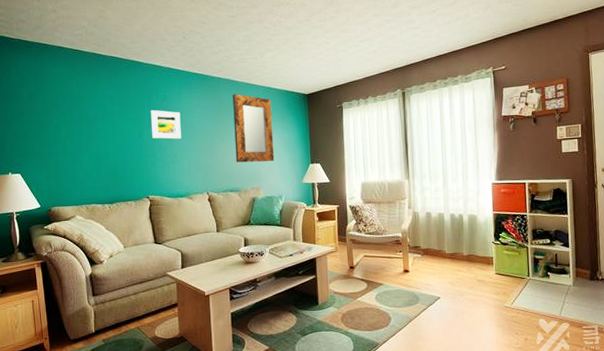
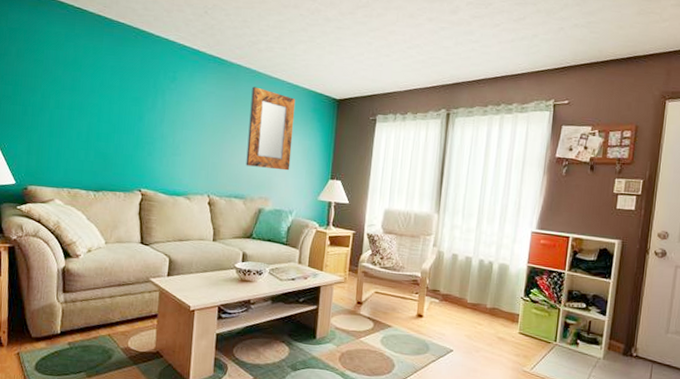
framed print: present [151,110,181,139] -> none [153,91,190,129]

